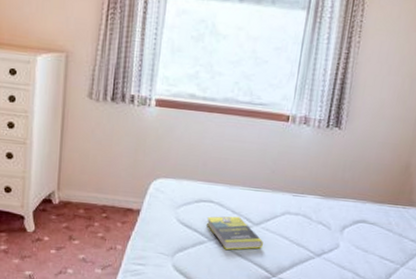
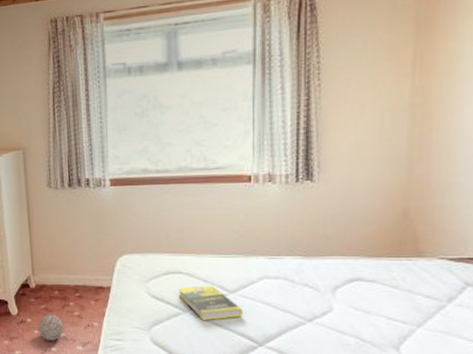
decorative ball: none [56,233,85,262] -> present [38,314,64,341]

